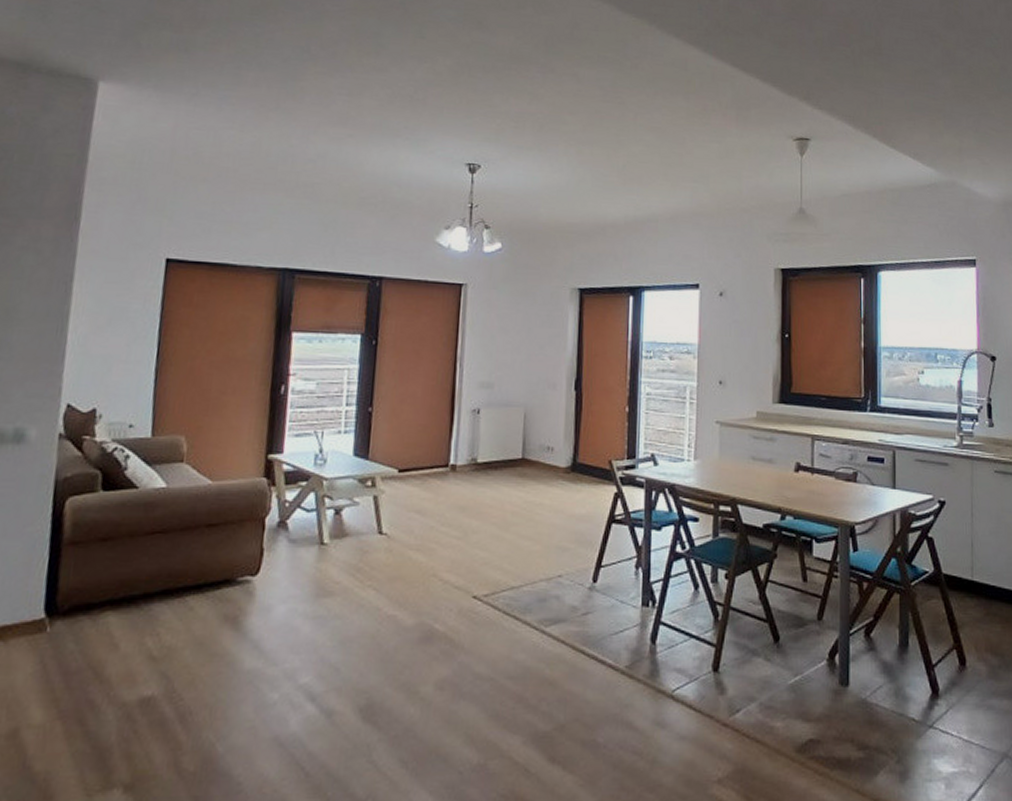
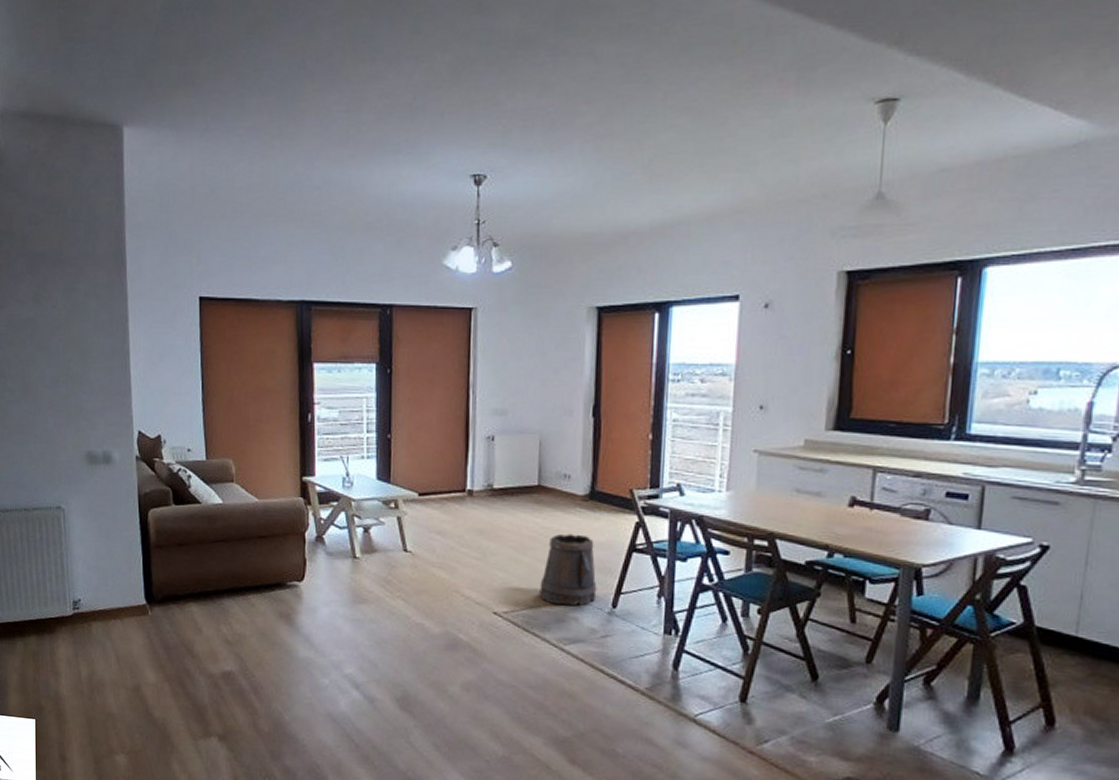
bucket: none [521,507,578,584] -> present [539,533,597,606]

